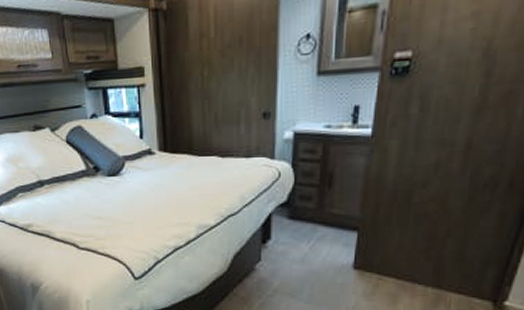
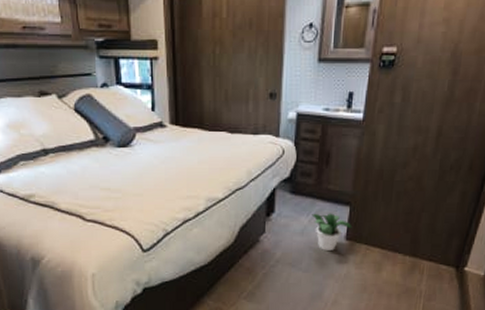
potted plant: none [313,239,361,280] -> present [311,213,352,251]

